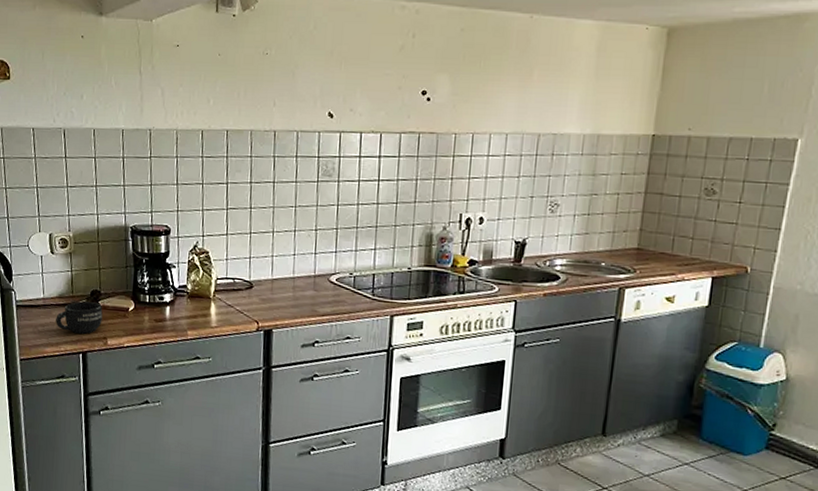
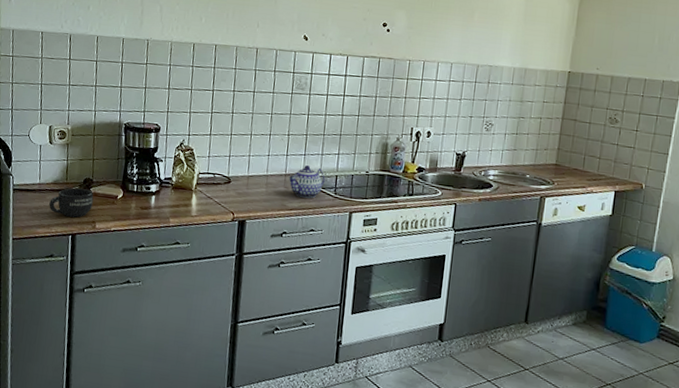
teapot: none [318,264,361,302] -> present [288,165,325,199]

